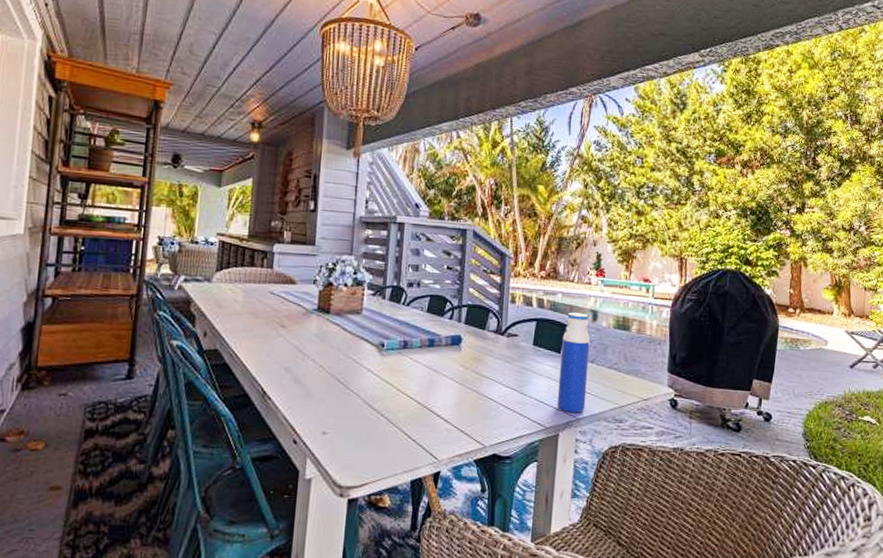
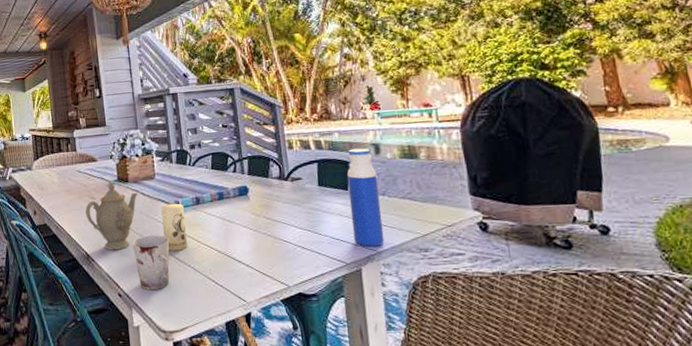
teapot: none [270,310,338,390] -> present [85,182,138,250]
cup: none [321,376,365,439] -> present [132,235,170,290]
candle: none [360,344,388,397] -> present [161,203,187,251]

